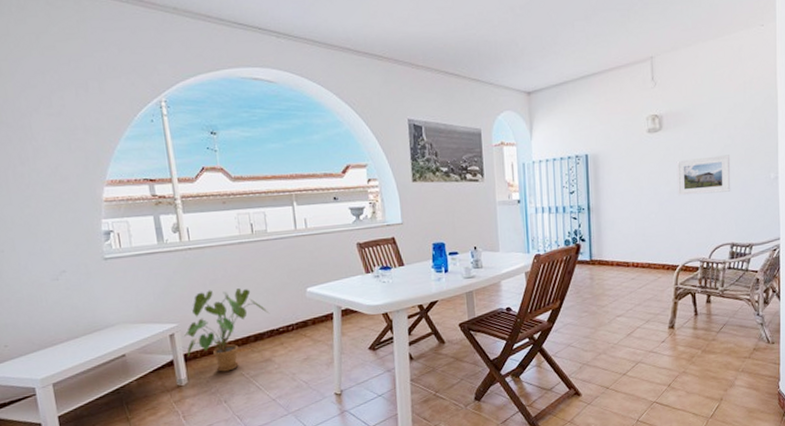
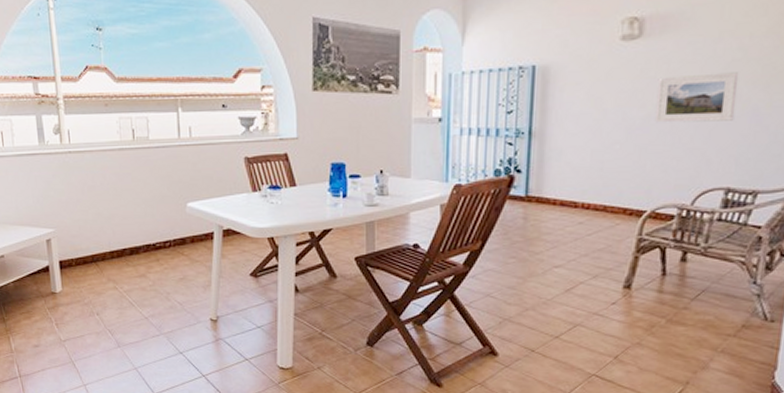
house plant: present [183,288,270,372] -> none [59,197,147,283]

